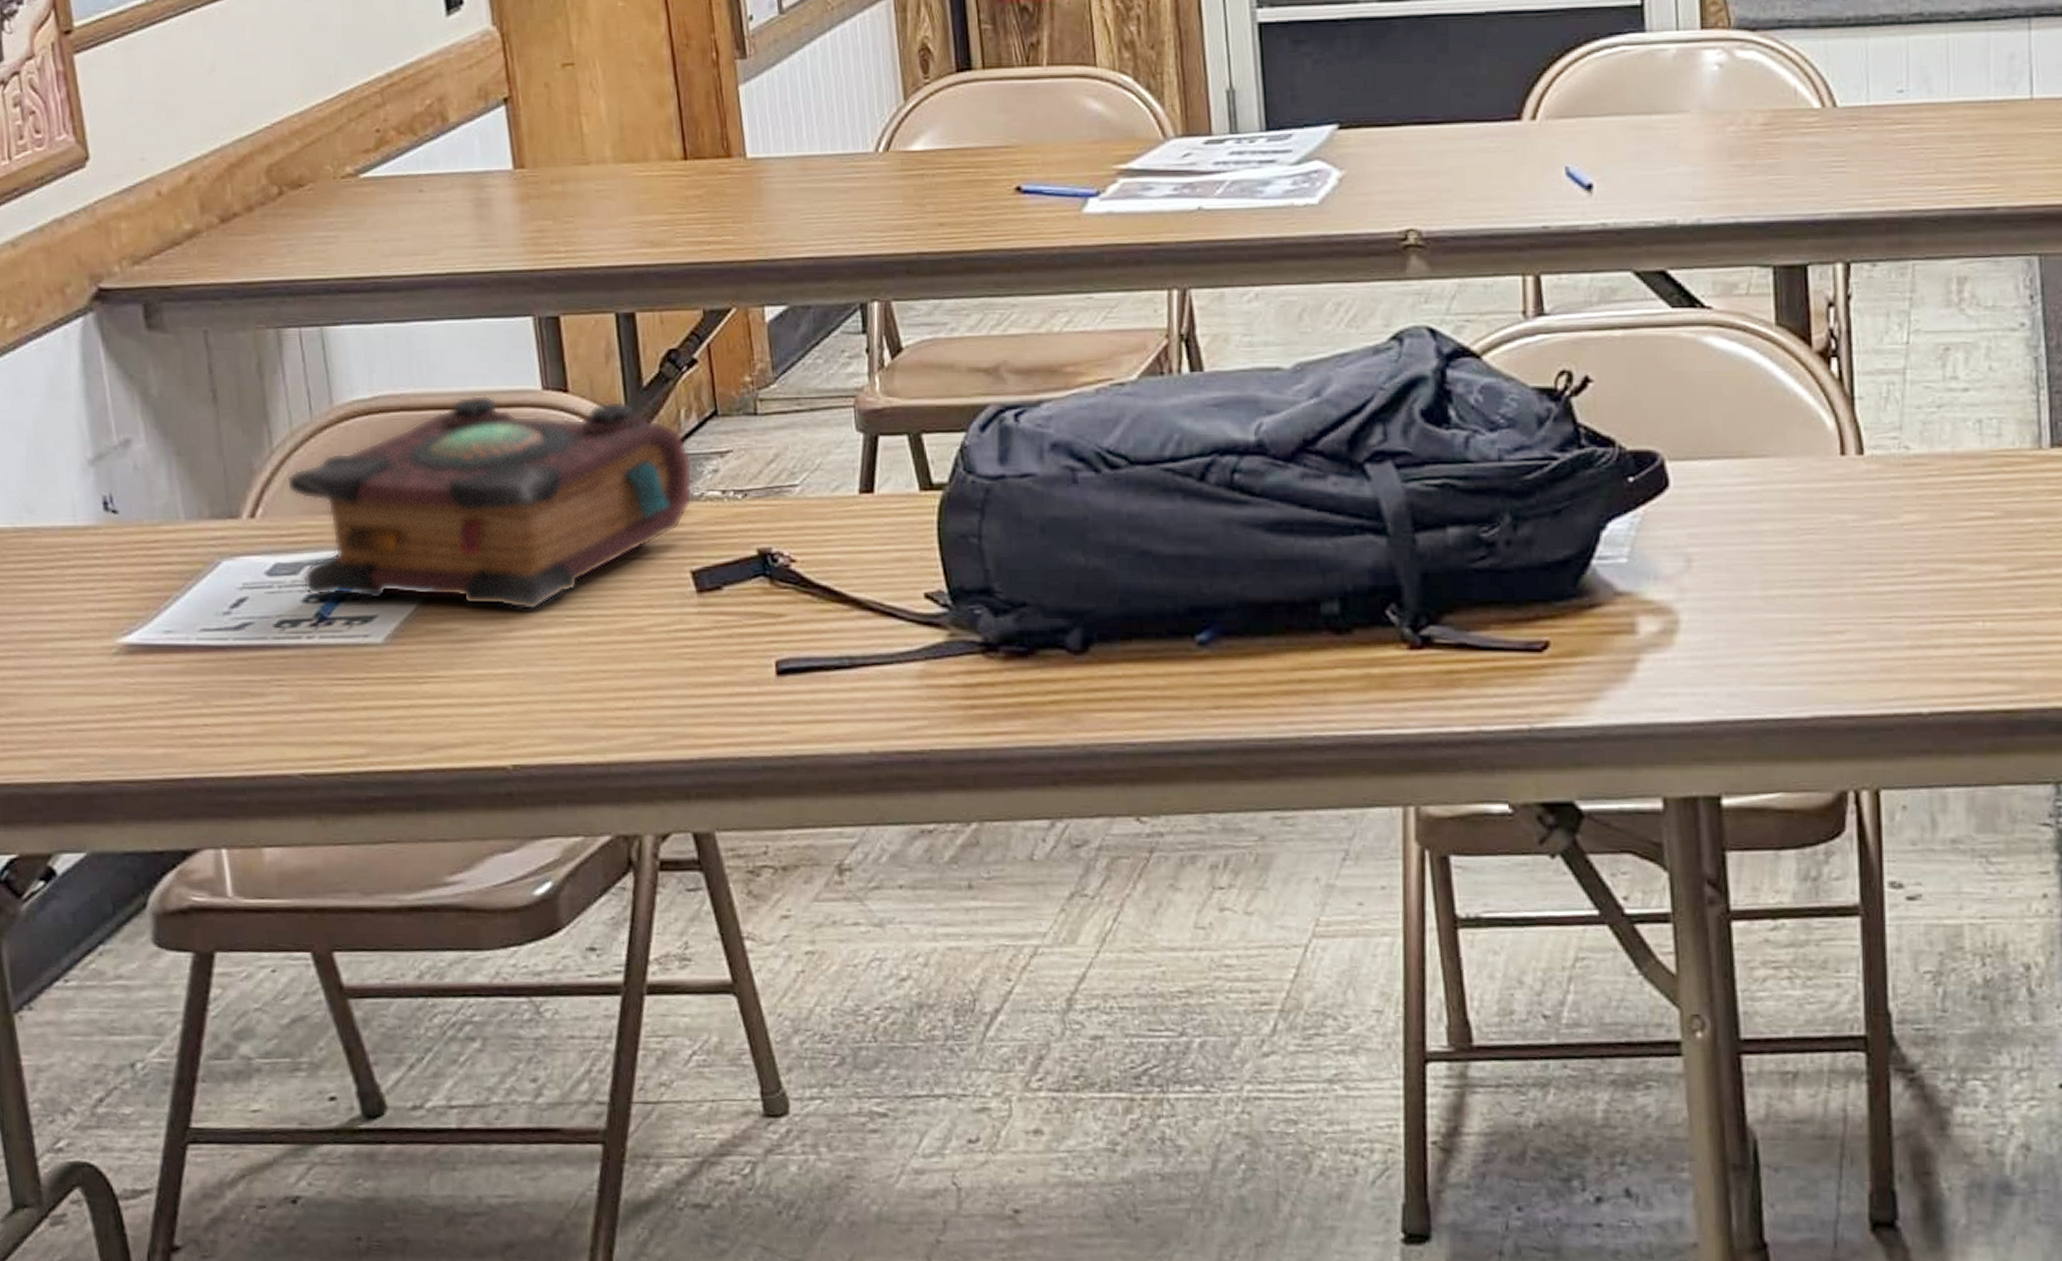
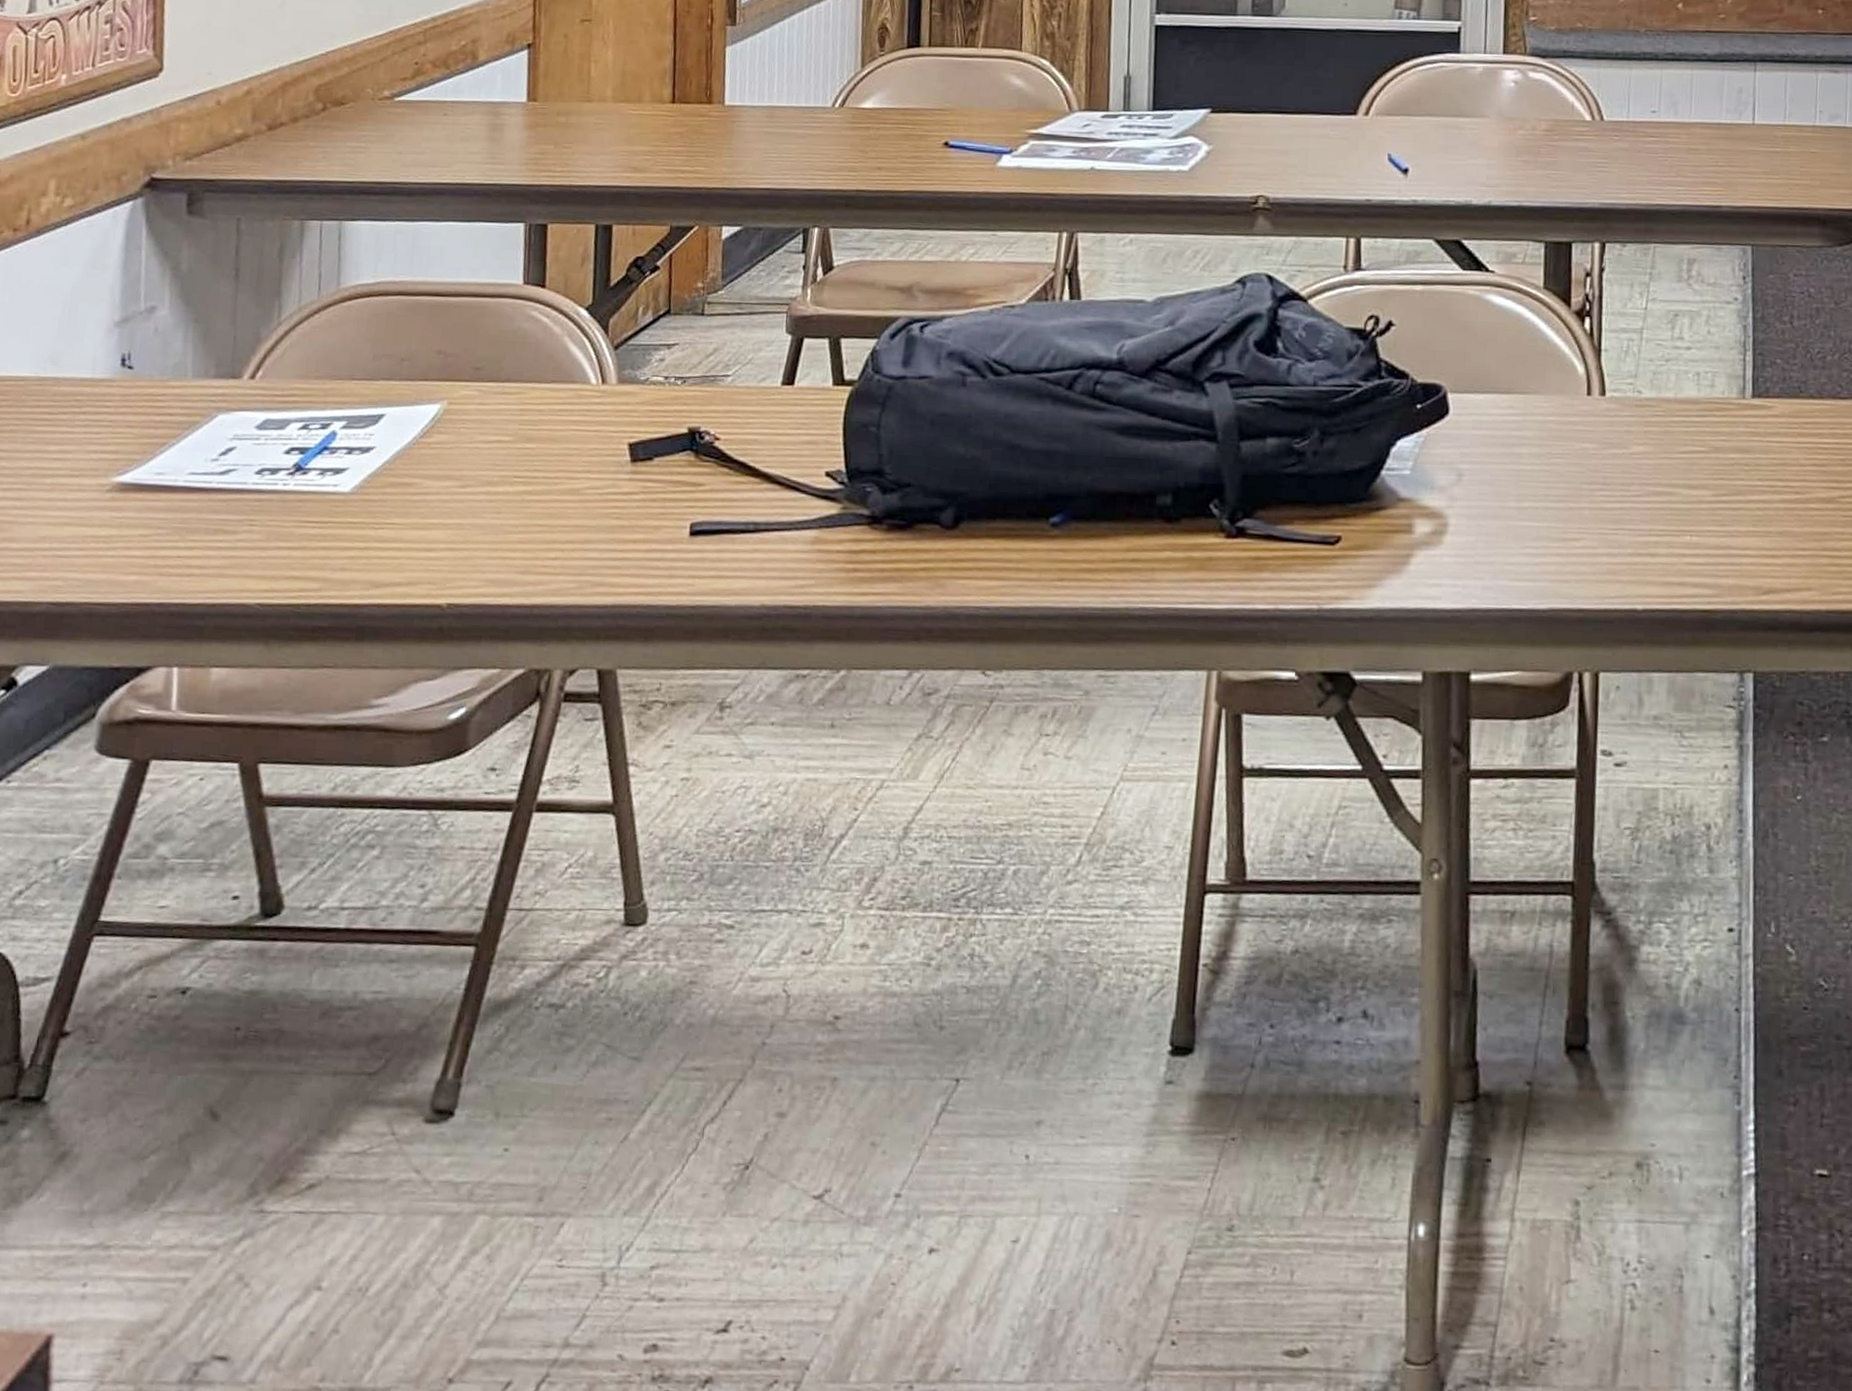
book: present [286,395,693,611] -> none [287,285,643,471]

